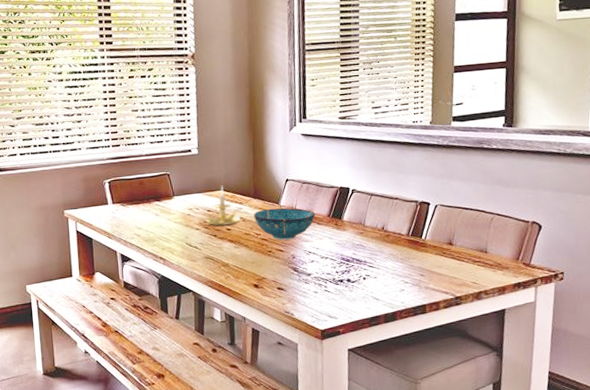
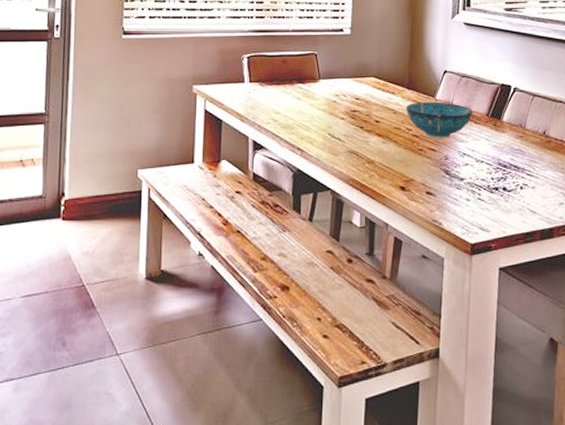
candle holder: present [204,185,244,226] -> none [351,71,396,117]

